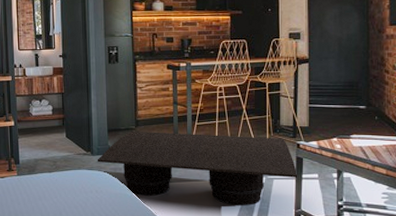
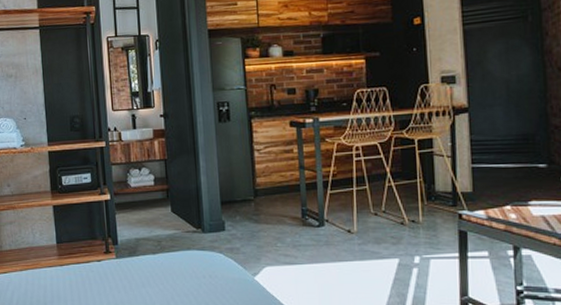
coffee table: present [97,131,298,206] -> none [209,202,462,292]

